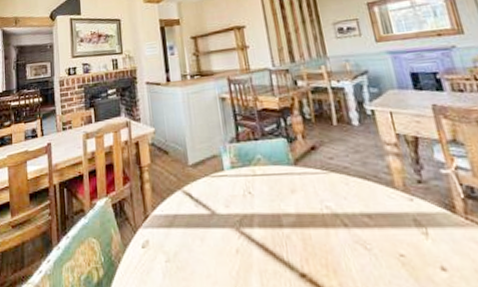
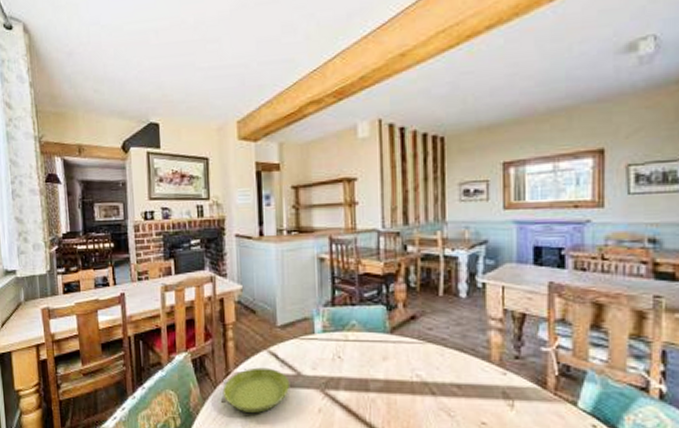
saucer: none [142,208,207,258] -> present [222,367,290,413]

